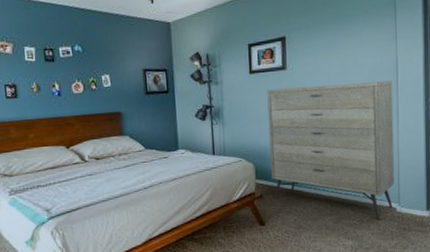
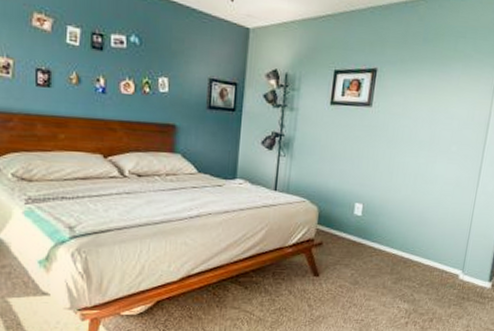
dresser: present [267,80,395,221] -> none [333,126,481,286]

